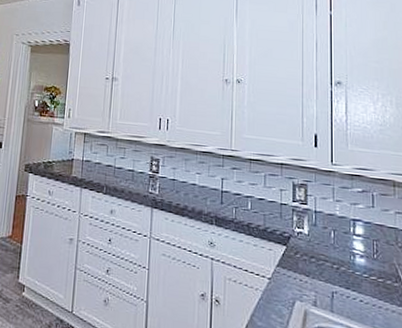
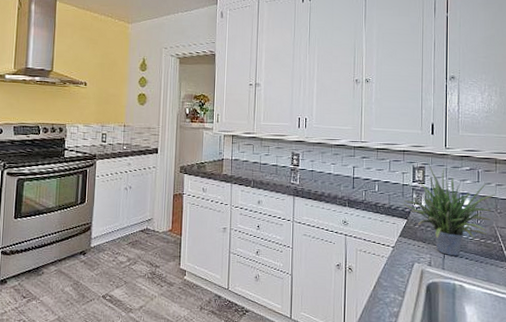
potted plant: none [280,177,394,297] -> present [402,160,495,256]

